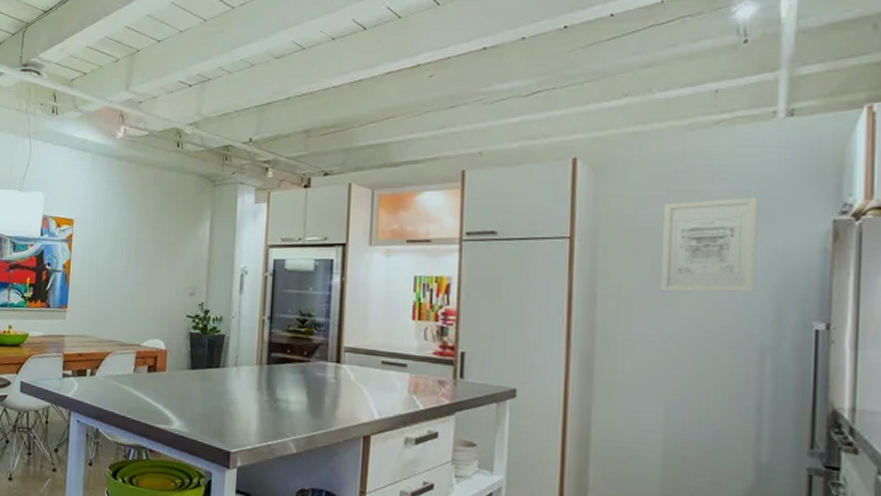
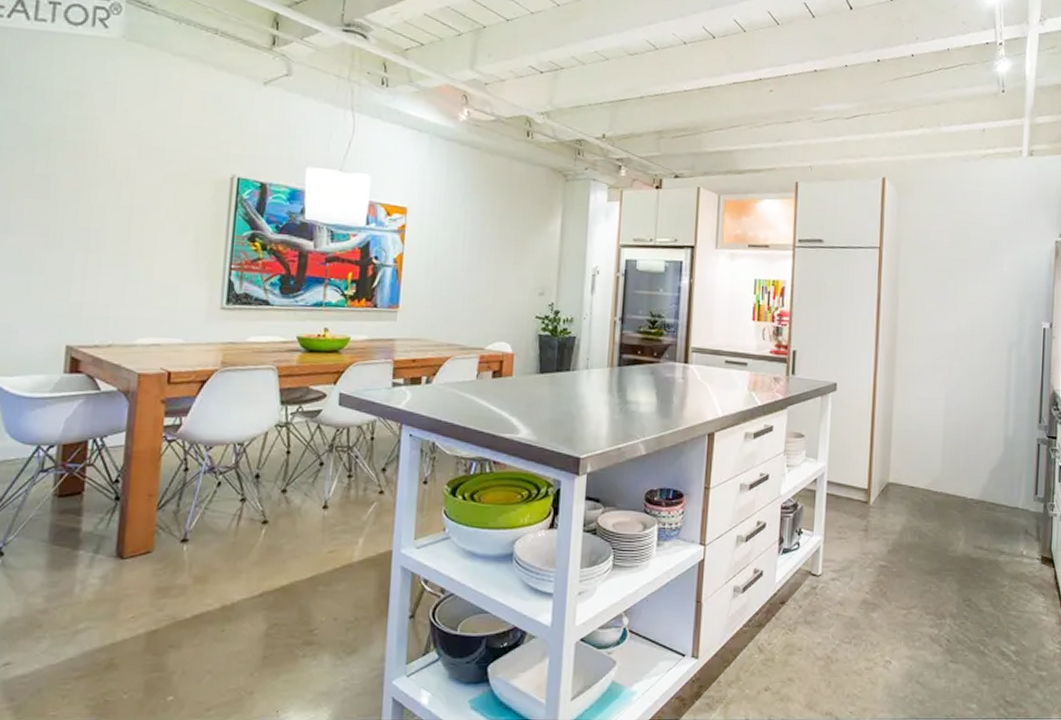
wall art: present [659,197,758,293] -> none [943,219,1010,298]

